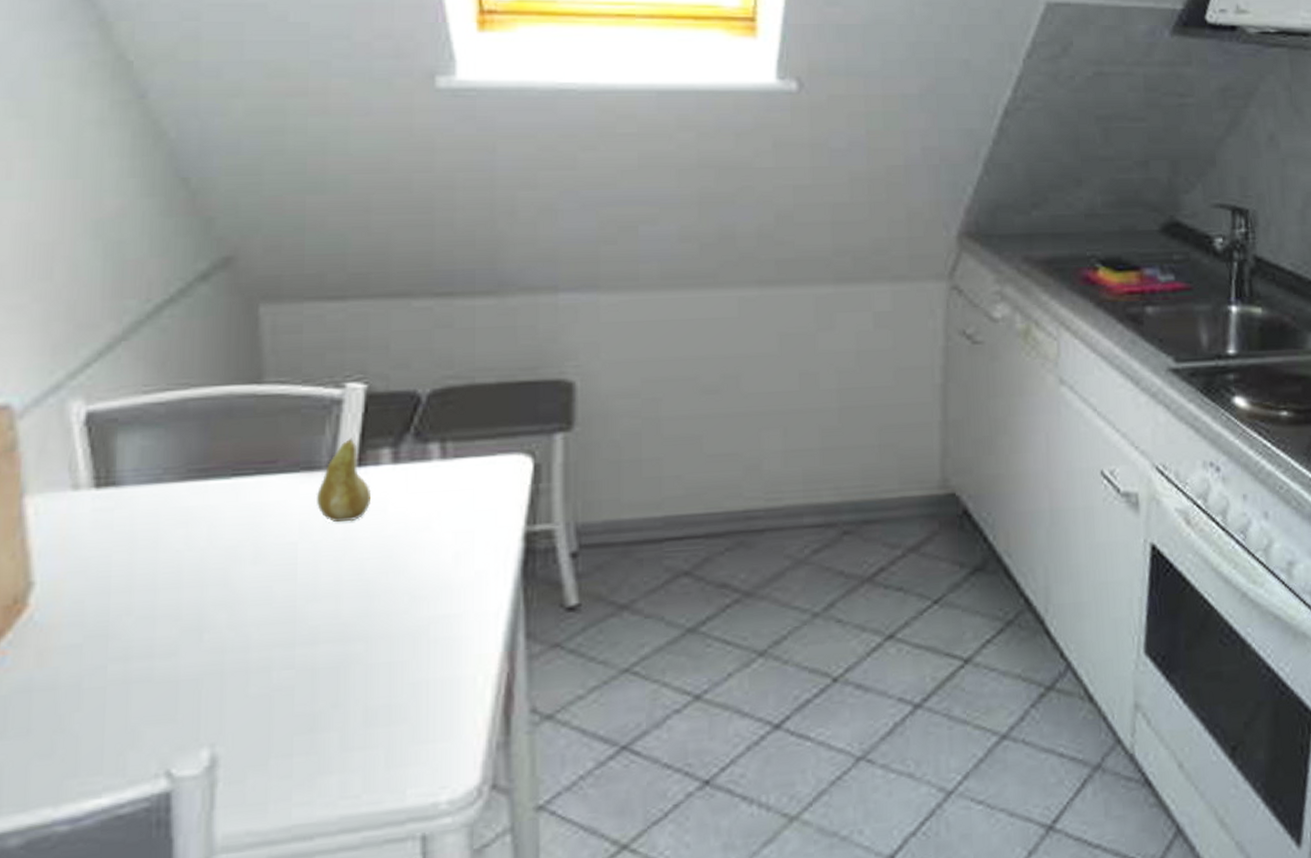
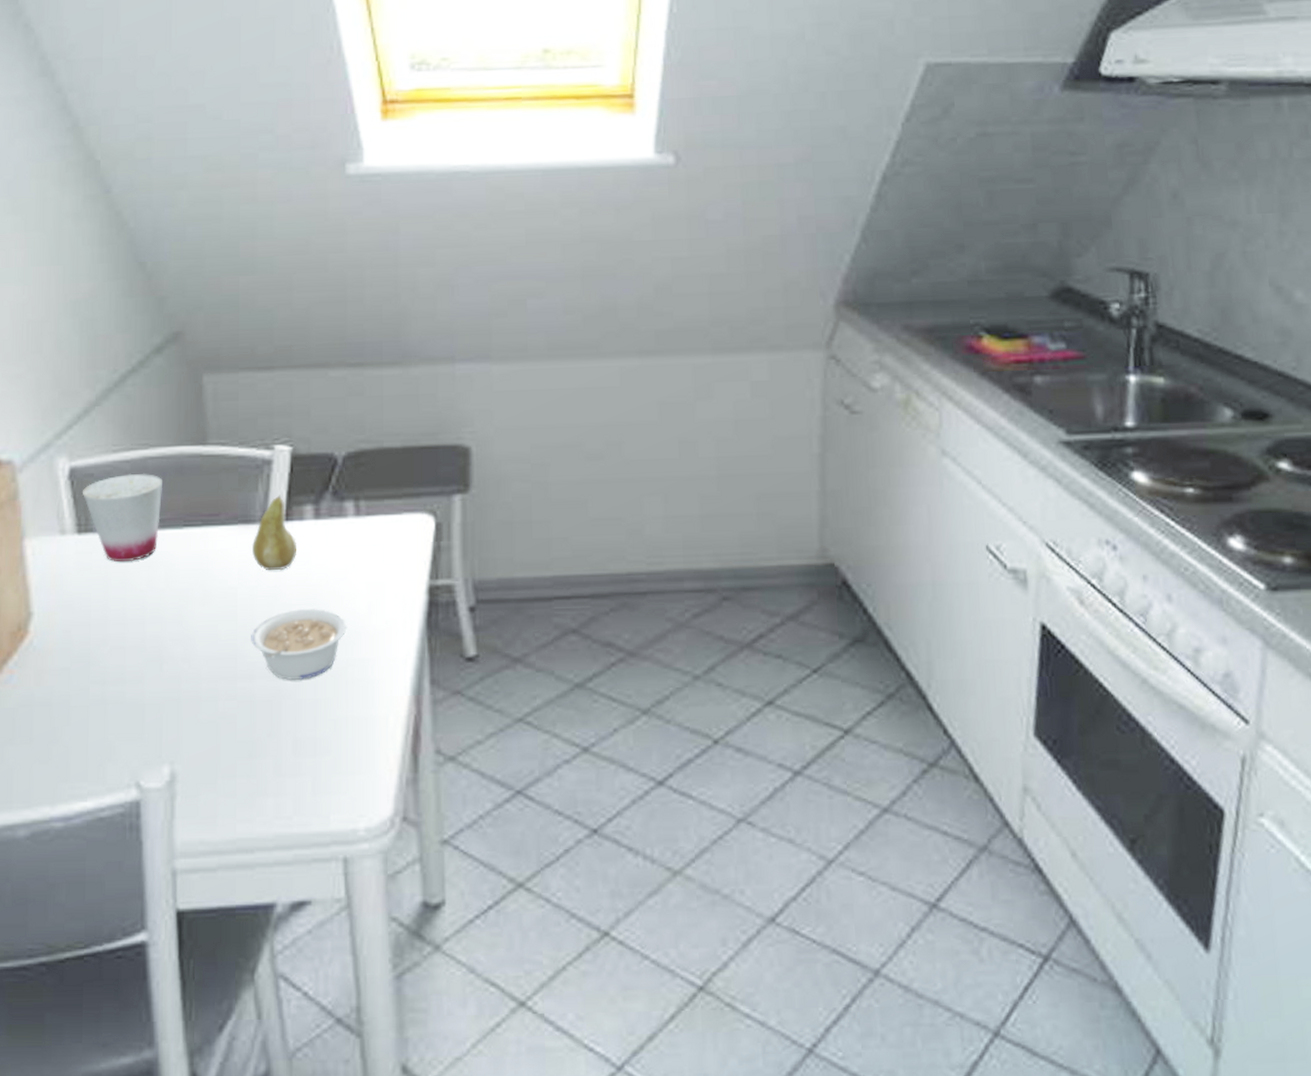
cup: none [103,417,207,519] -> present [83,473,163,563]
legume: none [313,561,429,644] -> present [251,608,347,681]

